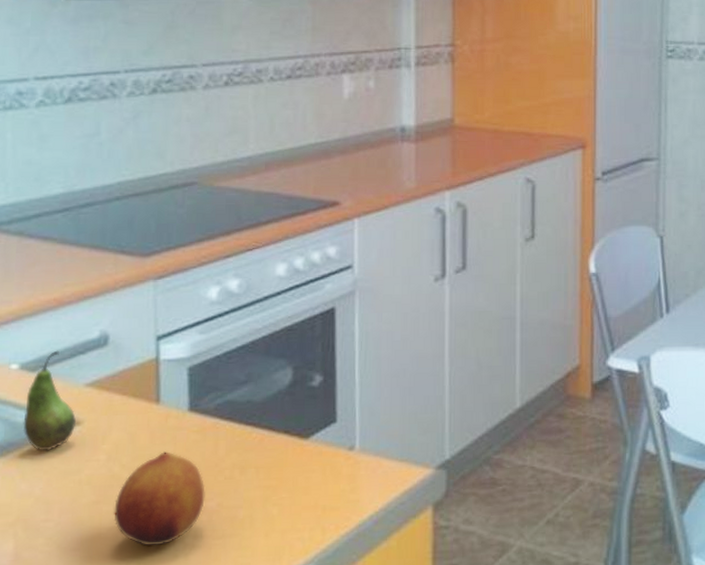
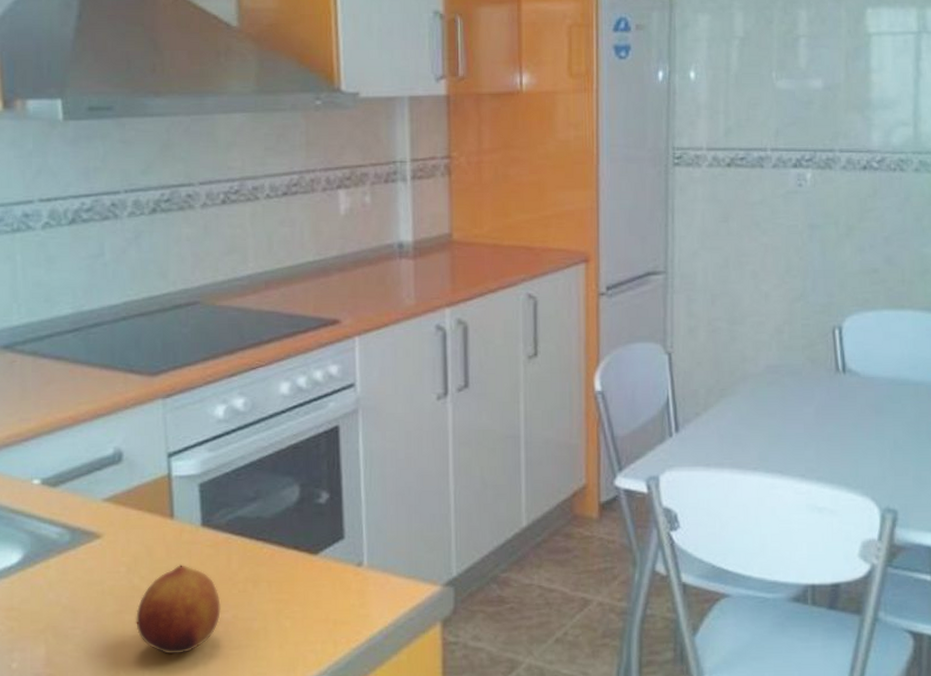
fruit: present [23,350,77,451] -> none [47,466,97,563]

